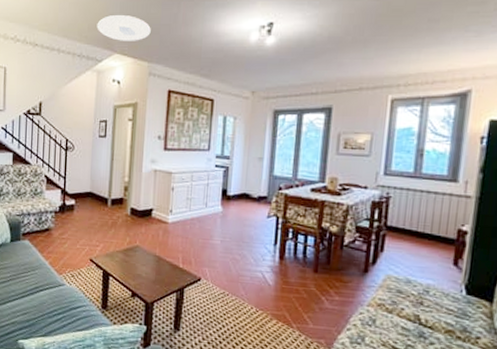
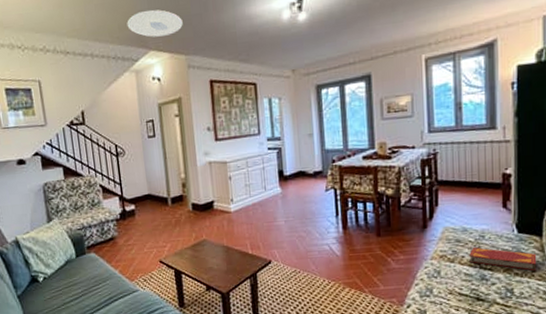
hardback book: none [407,302,484,338] -> present [468,247,537,271]

